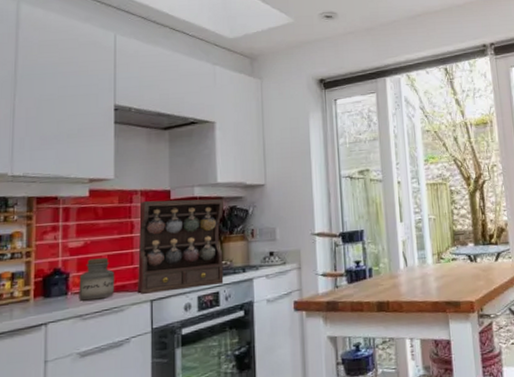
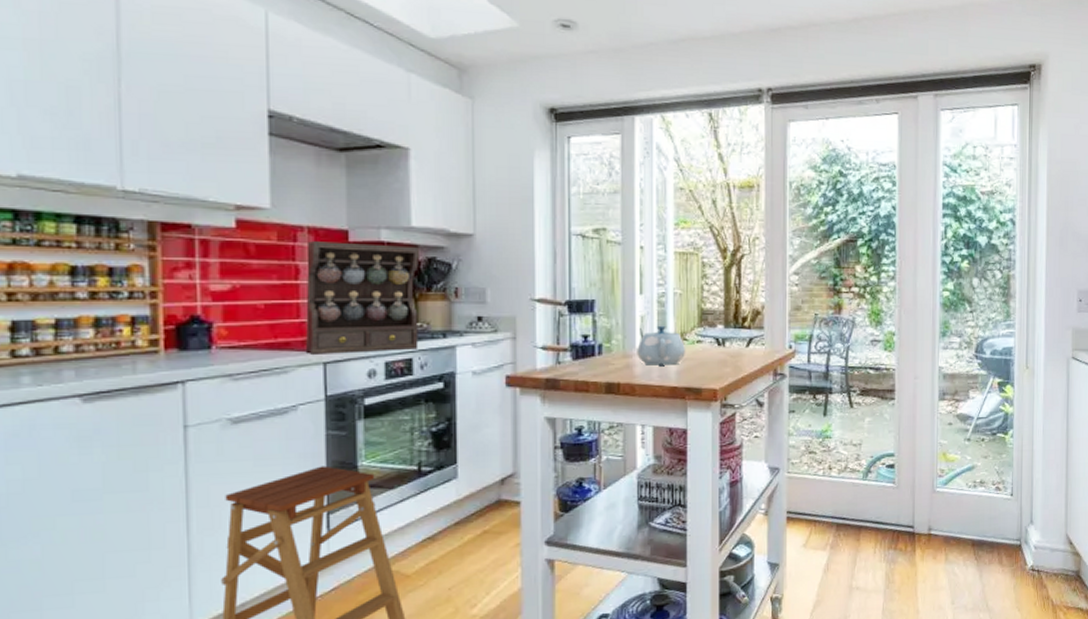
jar: present [79,257,115,301] -> none [226,307,276,357]
teapot: none [401,247,444,284] -> present [637,325,686,366]

